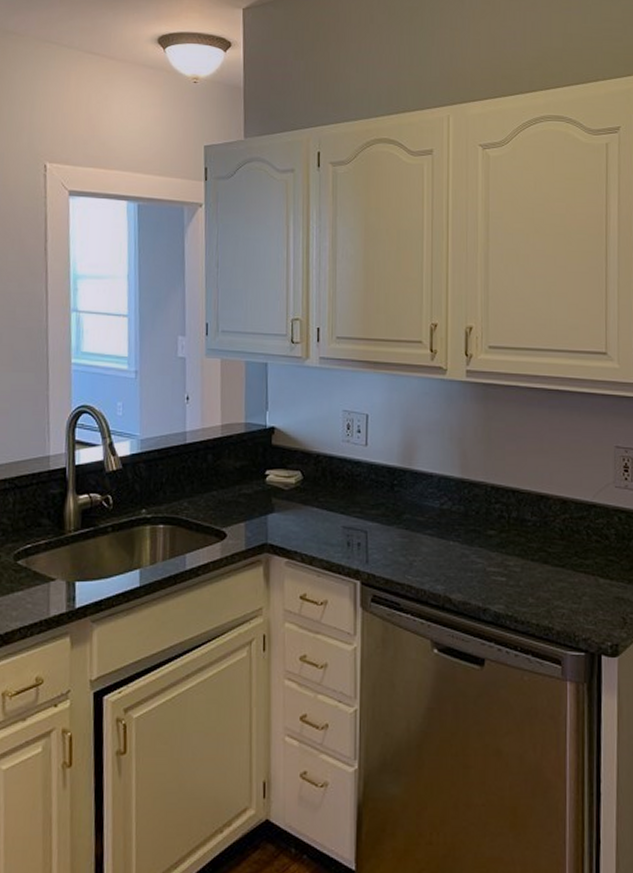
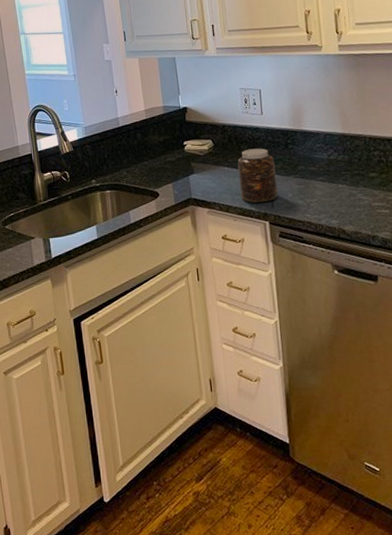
jar: none [329,487,376,557] -> present [237,148,279,203]

